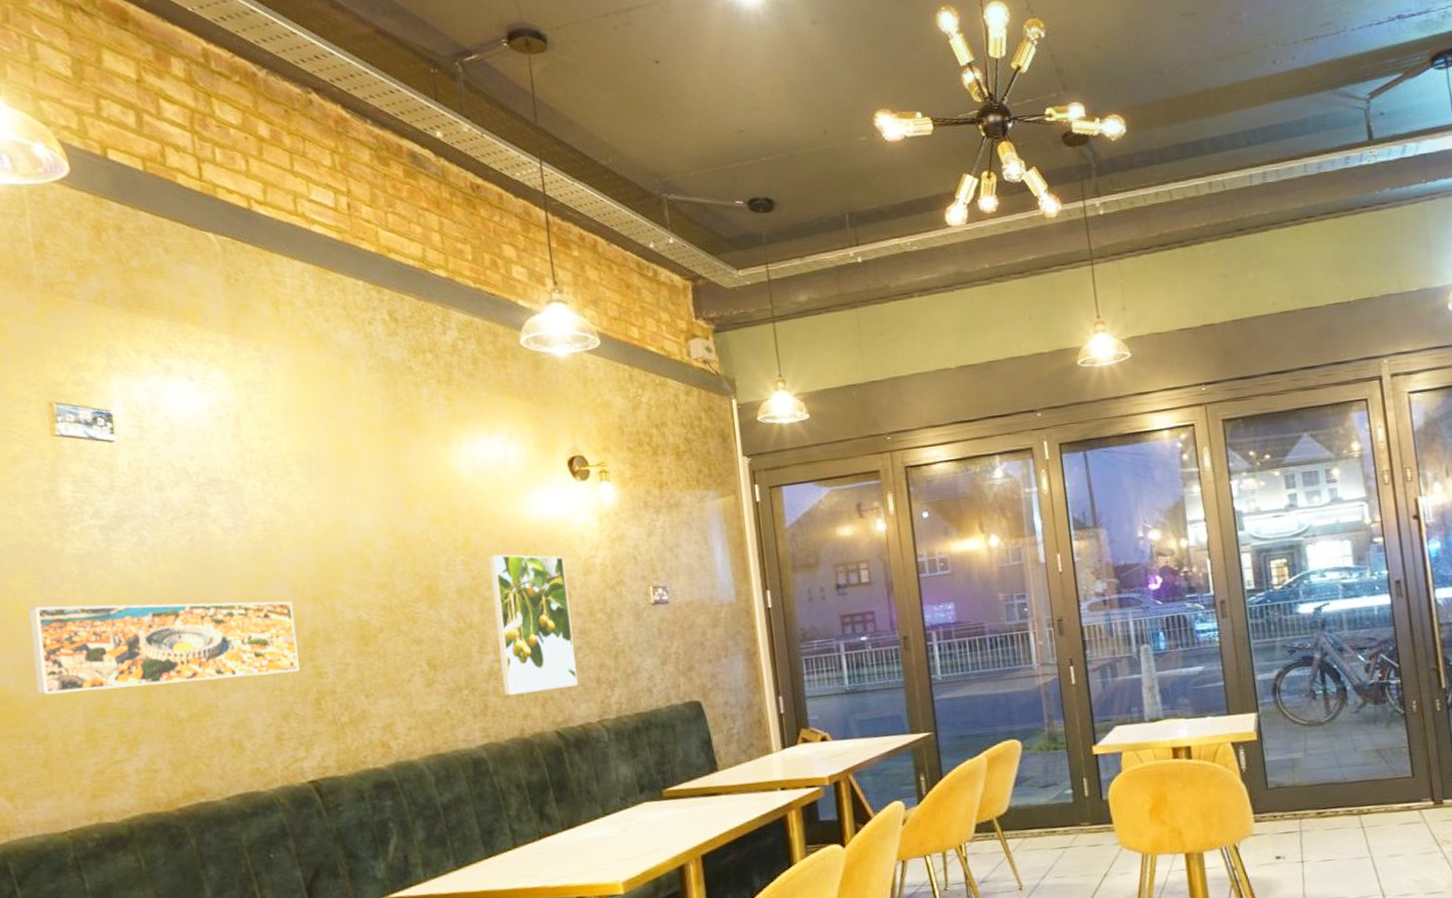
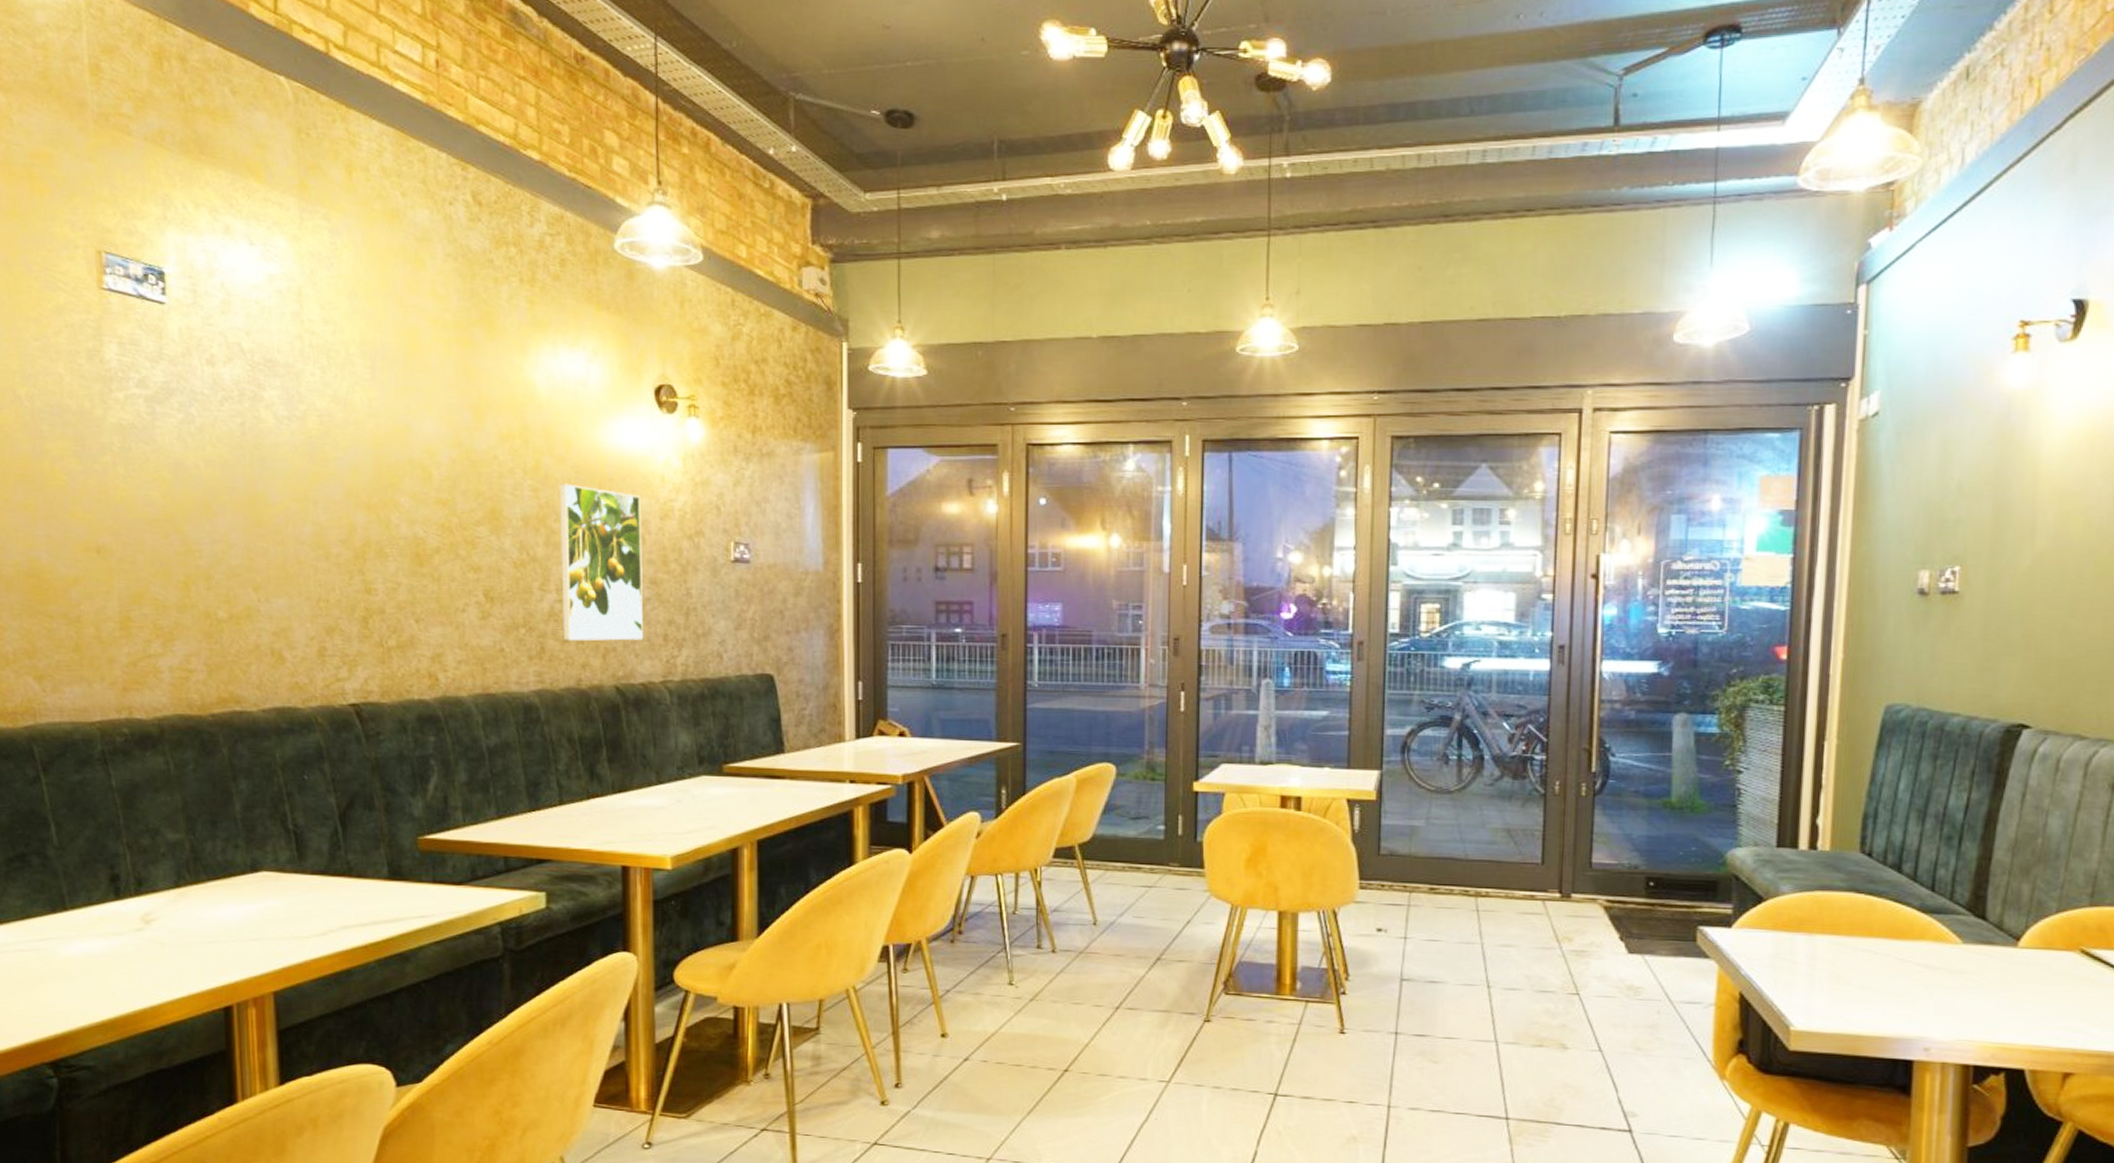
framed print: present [28,601,300,696] -> none [66,477,348,584]

